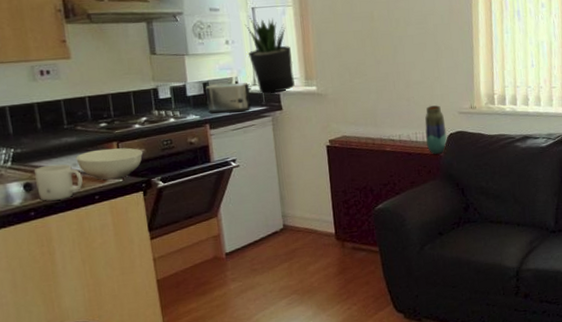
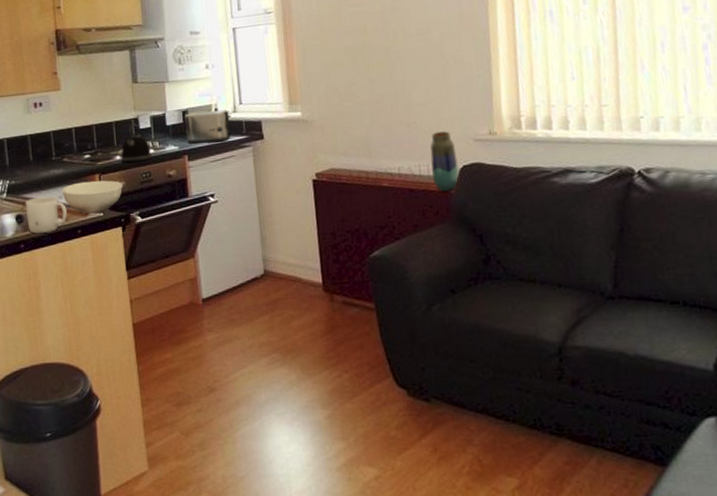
kettle: none [139,93,173,132] -> present [120,123,152,163]
planter: present [245,16,295,94] -> none [226,37,277,121]

